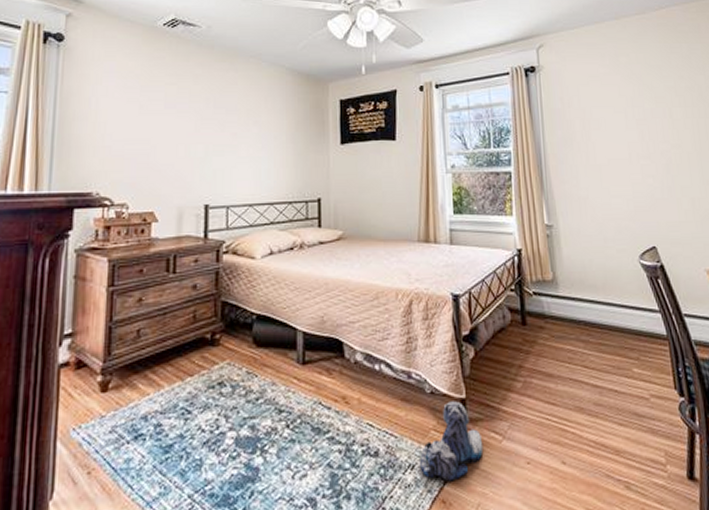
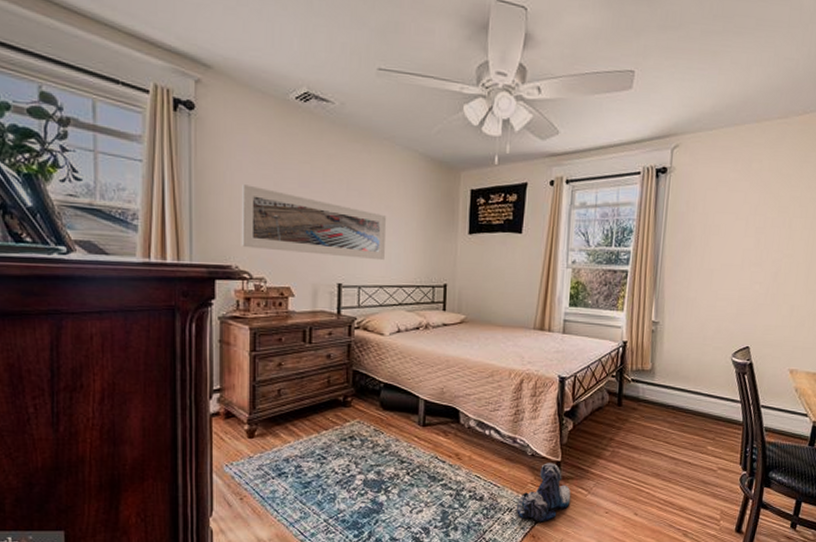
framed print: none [103,109,255,178] -> present [241,184,387,261]

